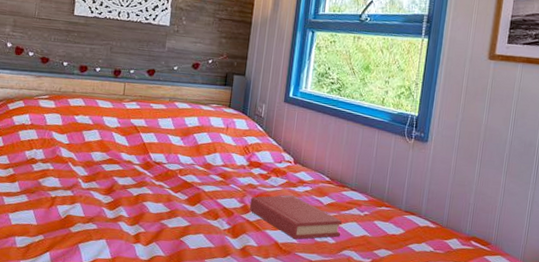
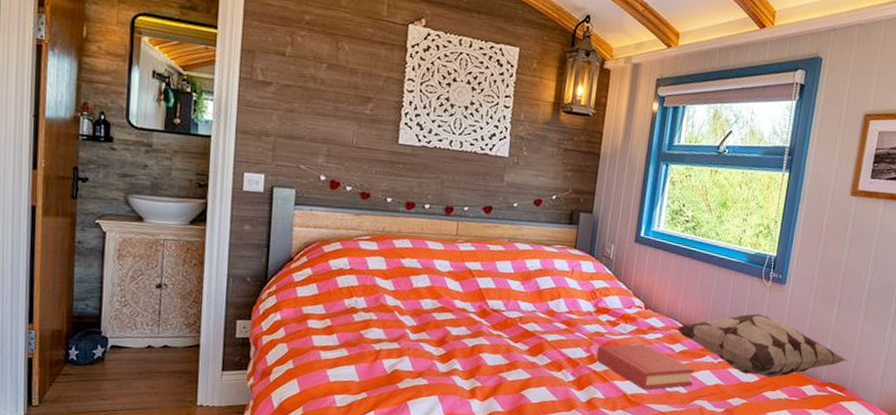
decorative pillow: none [324,169,492,231] -> present [676,313,849,378]

